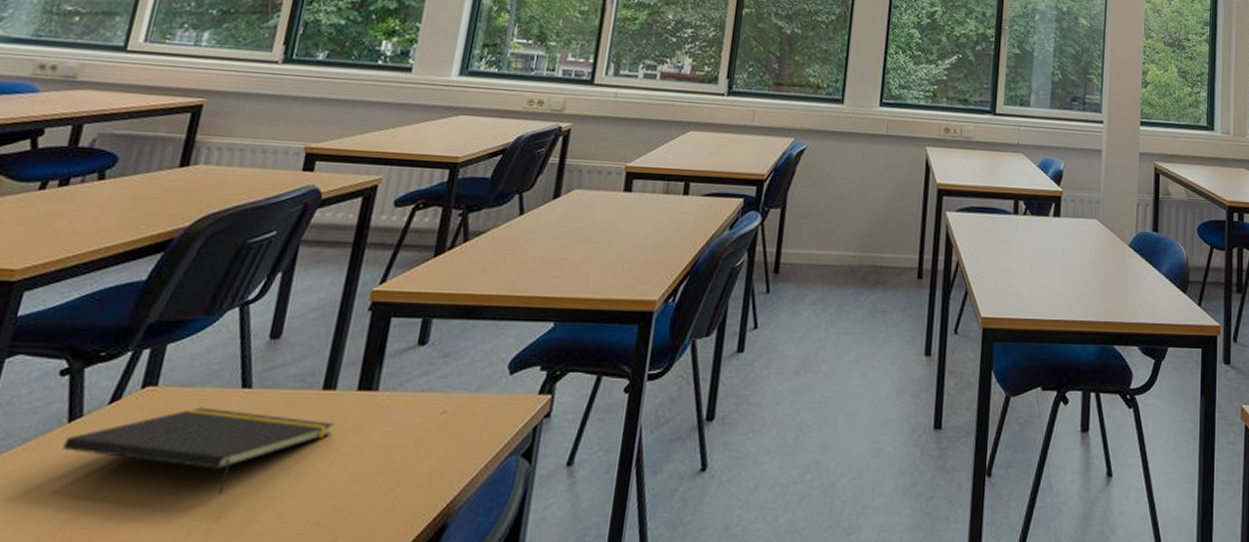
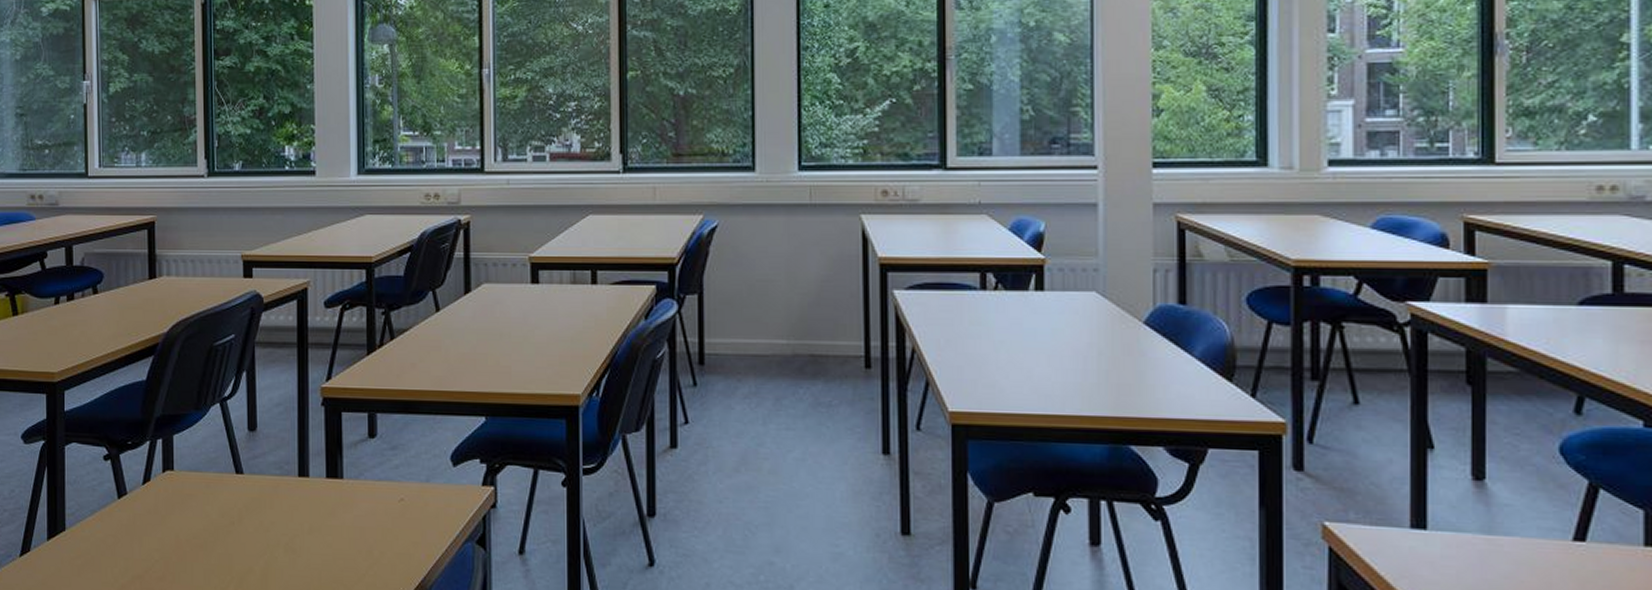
notepad: present [62,407,335,495] -> none [119,489,314,564]

